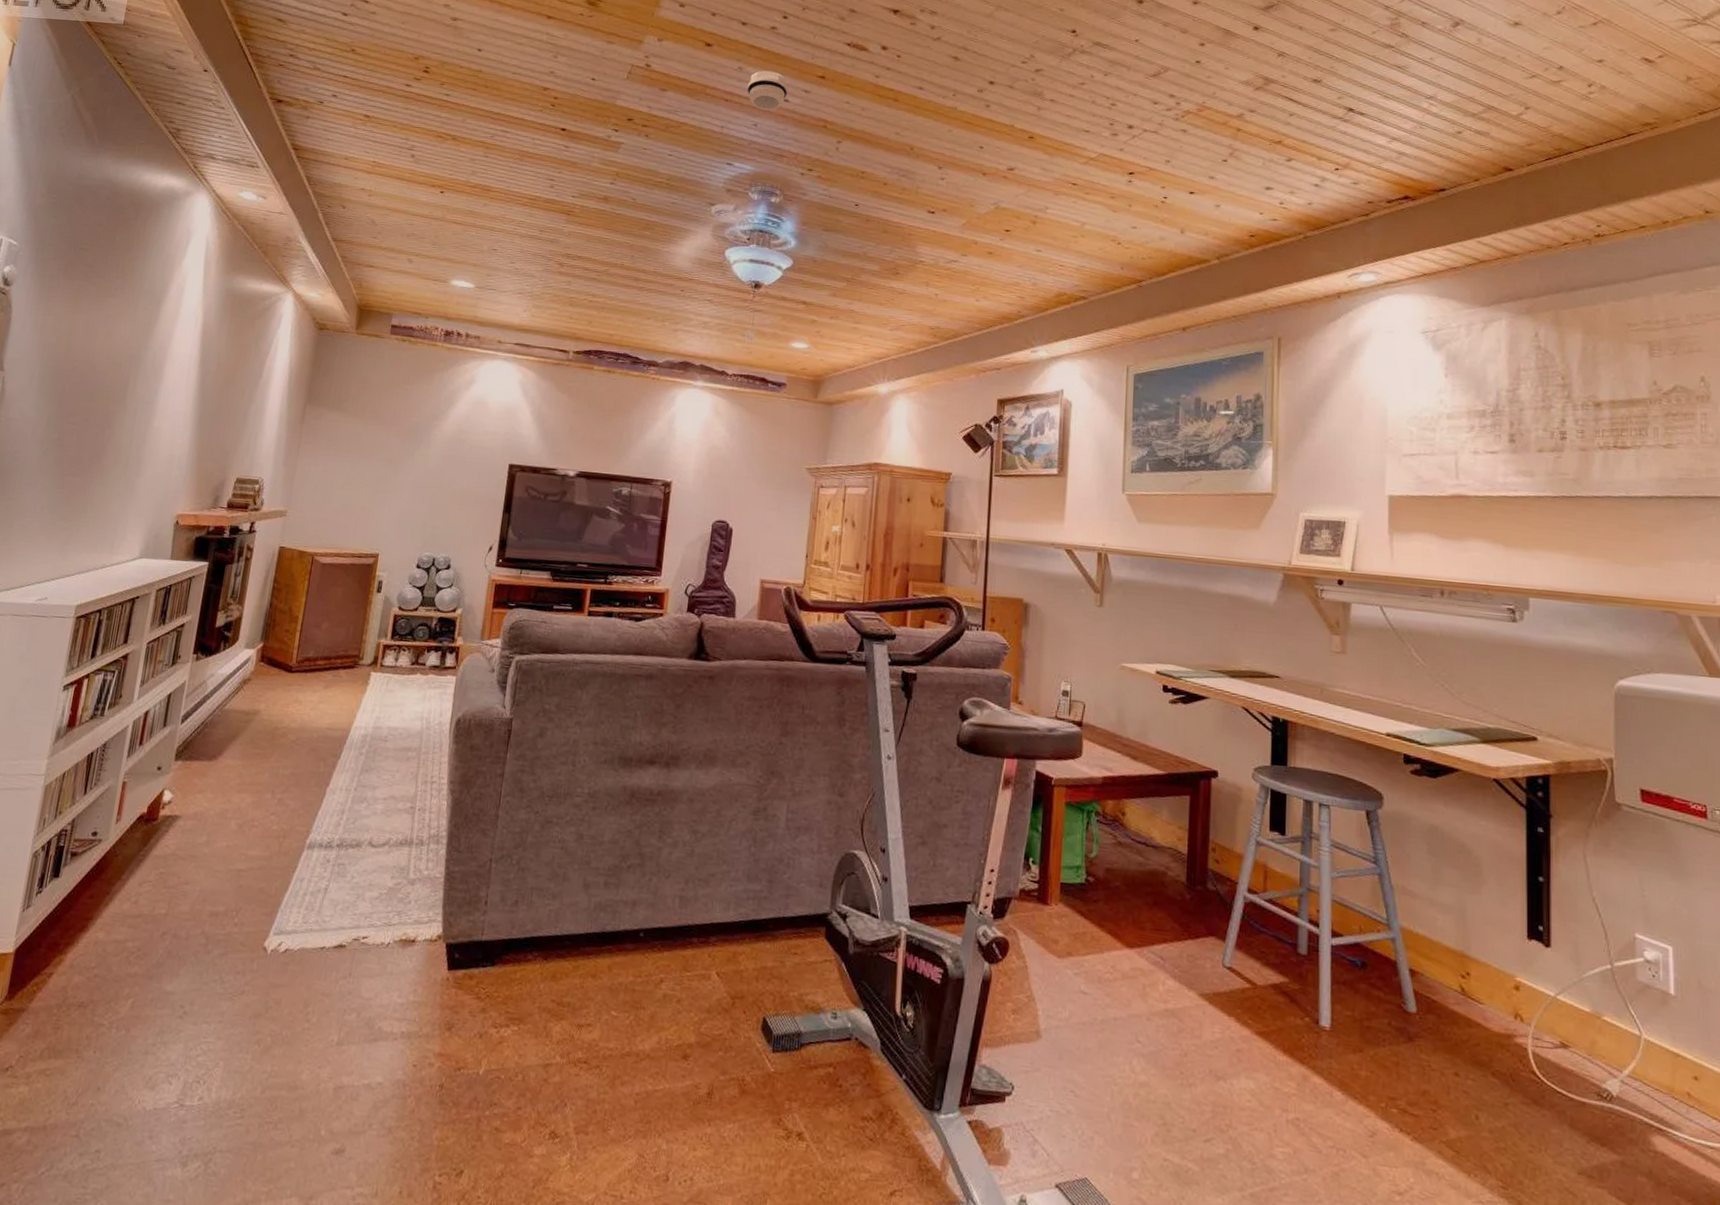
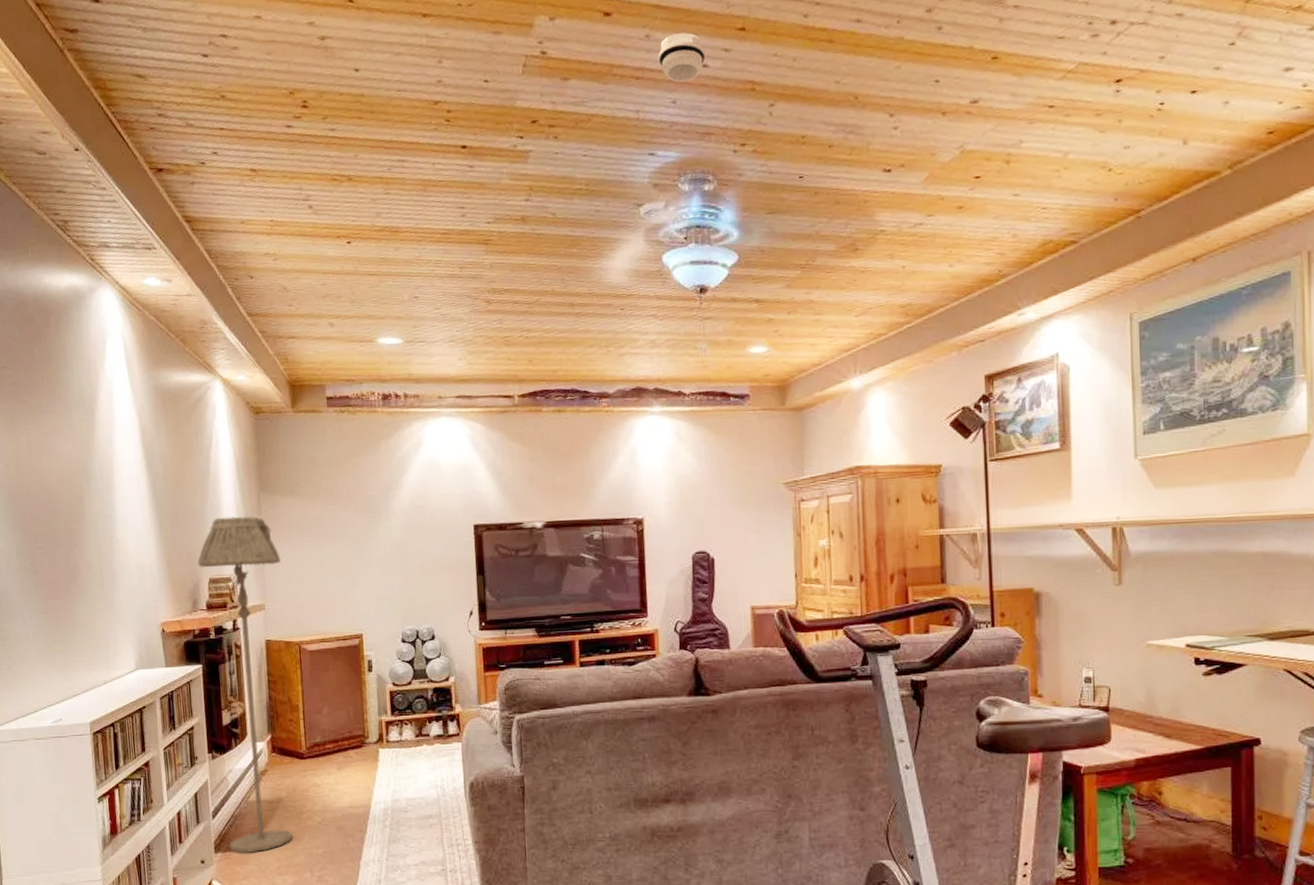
floor lamp: none [191,420,313,765] -> present [197,516,293,853]

